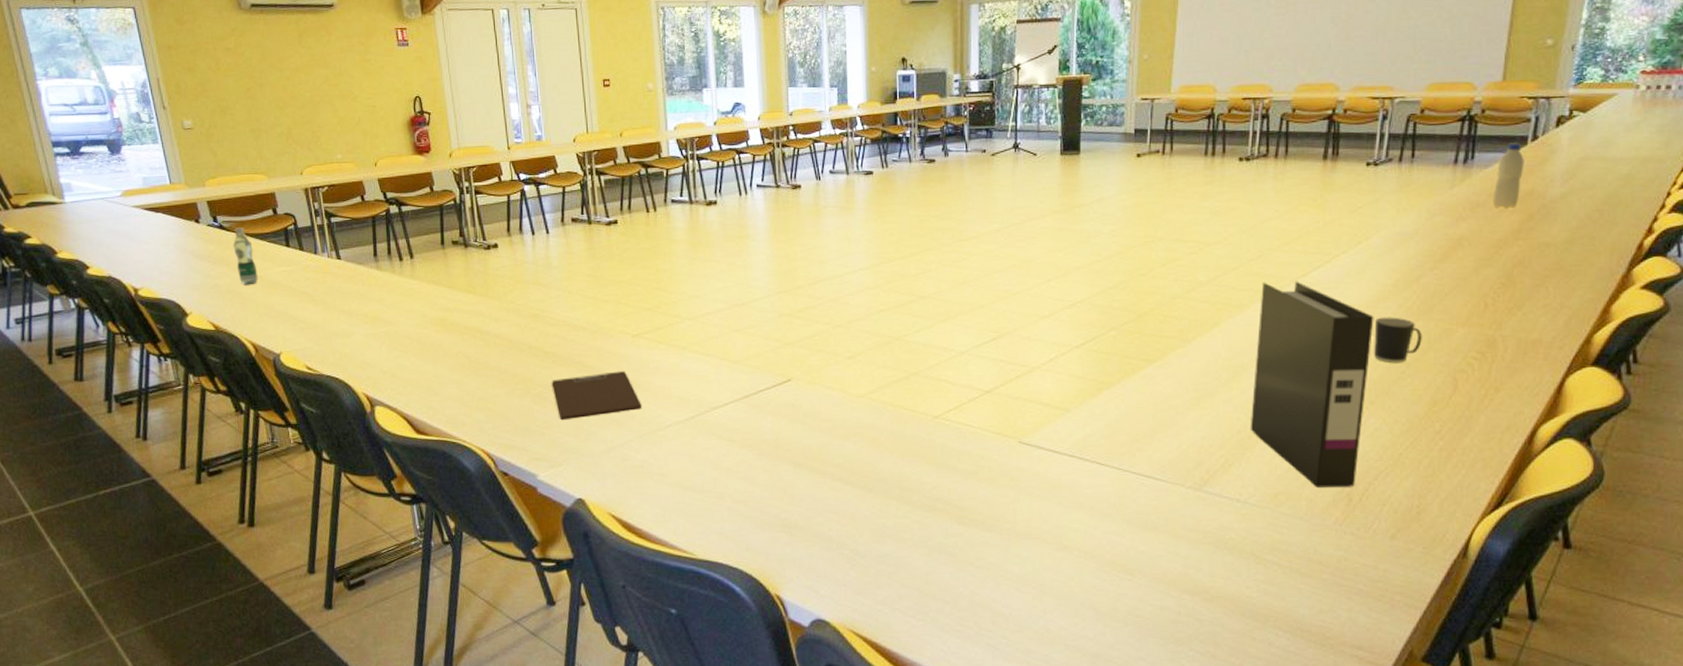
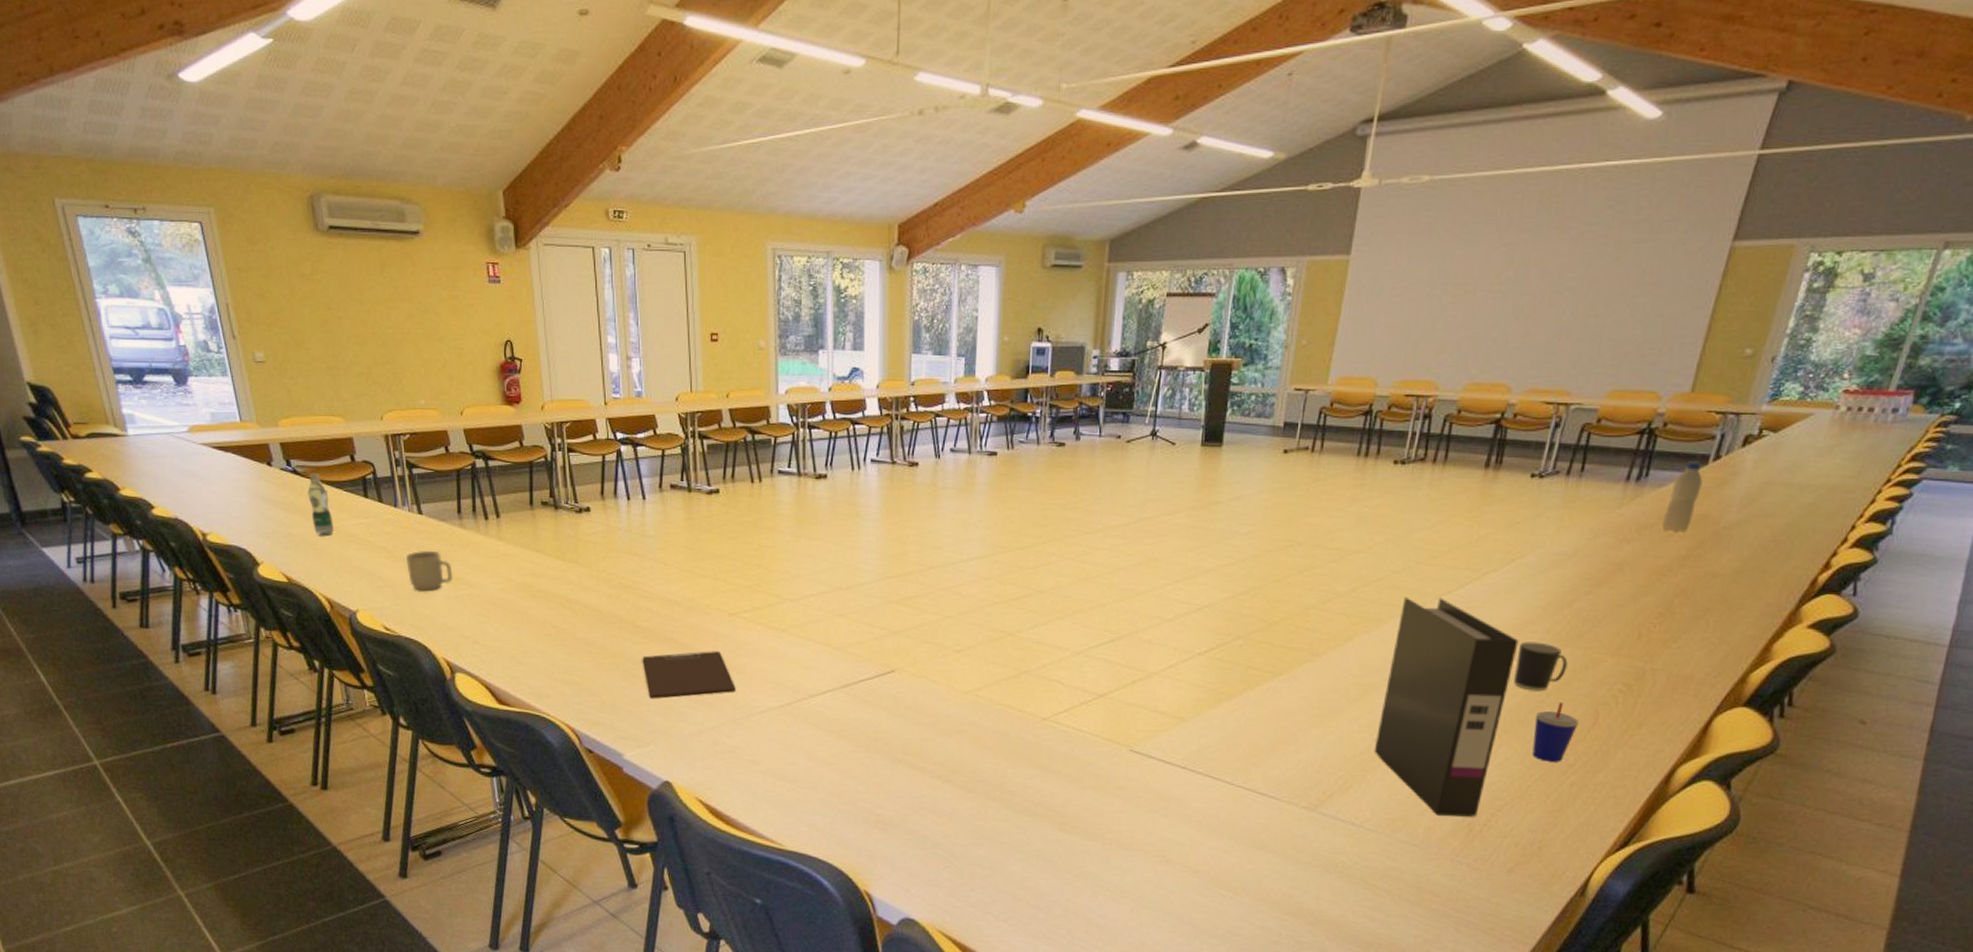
mug: none [326,292,371,330] -> present [406,550,453,590]
beverage cup: none [1398,372,1441,429] -> present [1532,702,1580,762]

